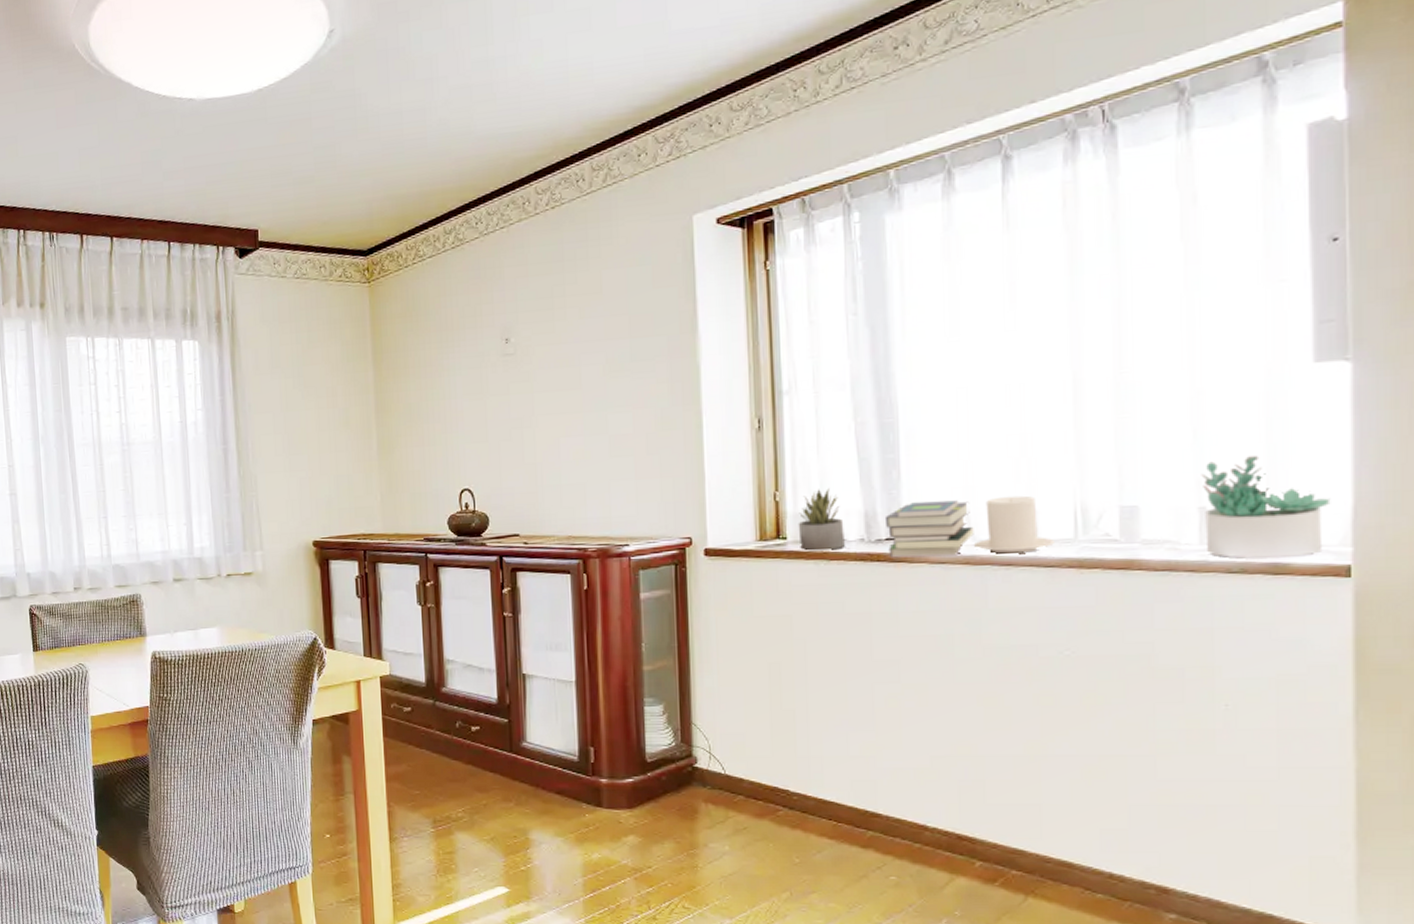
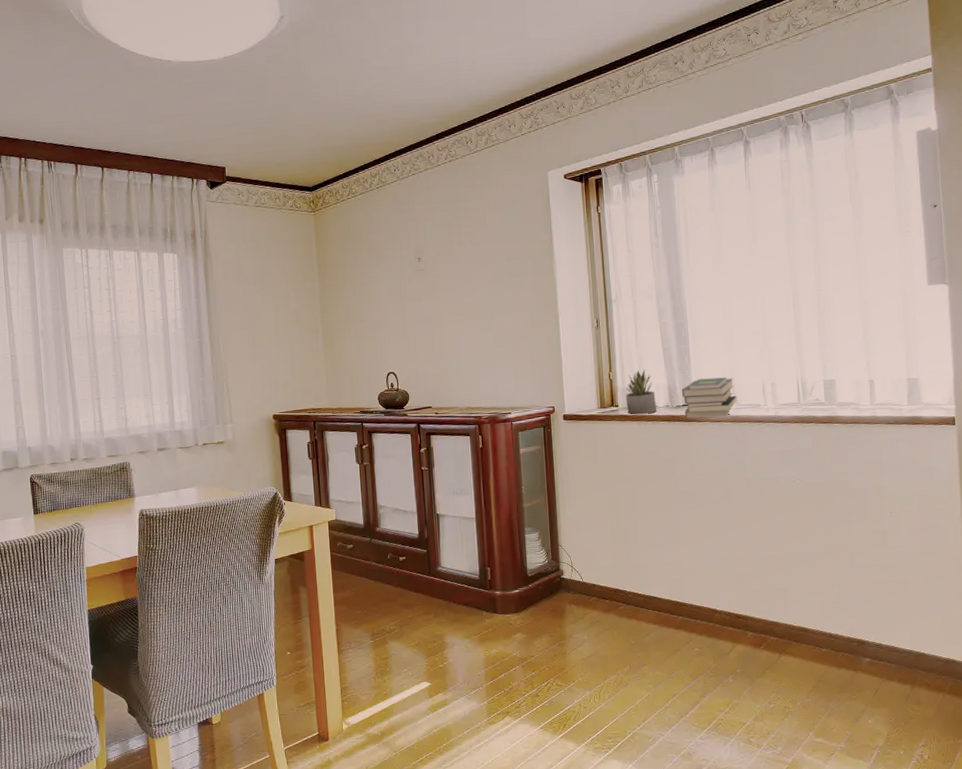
candle: present [974,495,1054,554] -> none [738,373,786,414]
succulent plant: present [1201,456,1331,560] -> none [869,346,942,415]

